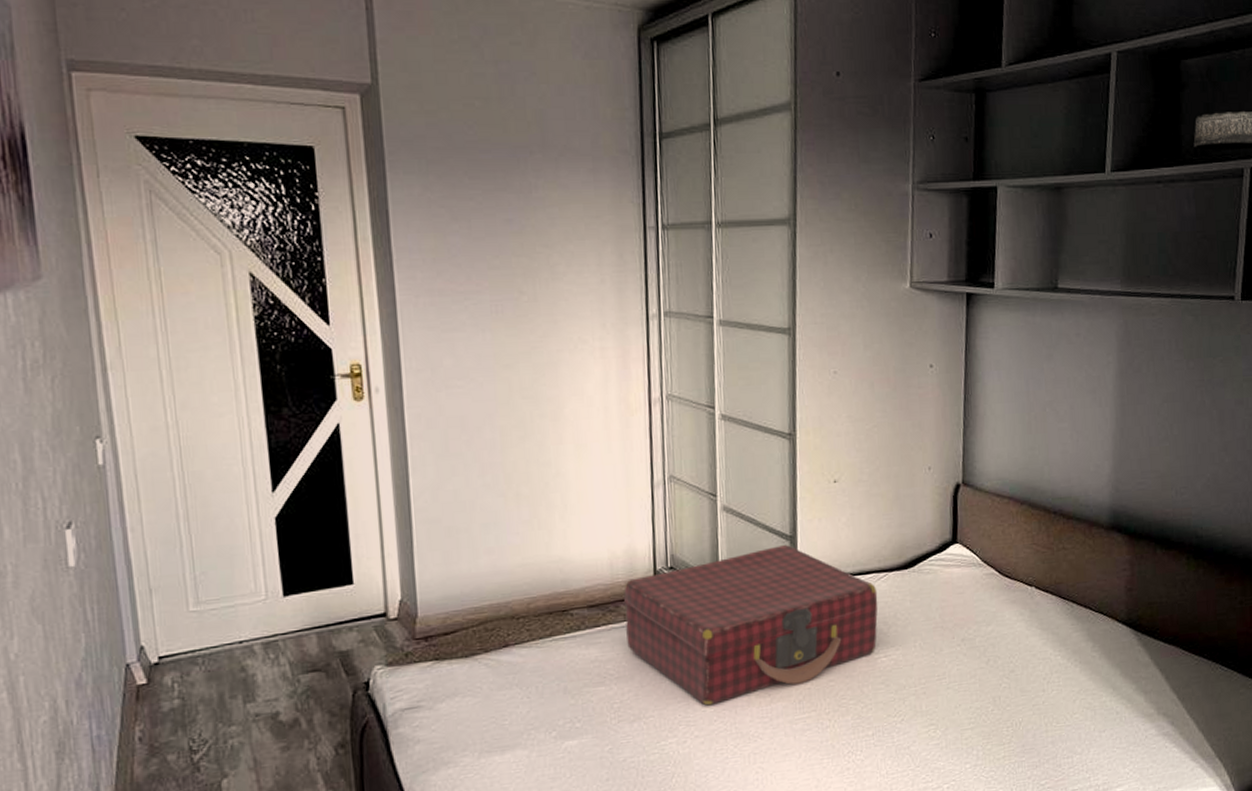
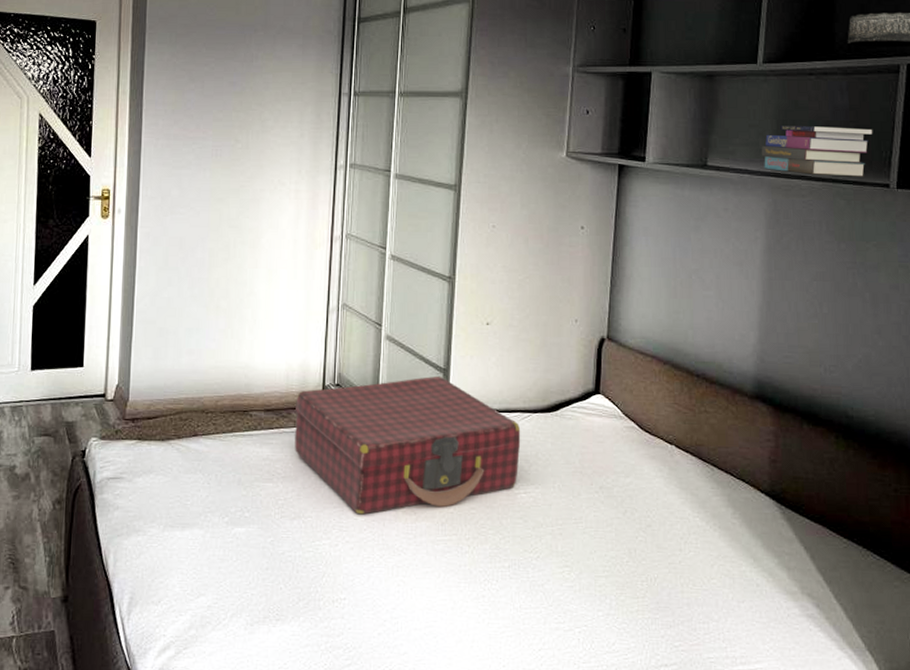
books: none [1111,238,1219,291] -> present [761,126,873,177]

